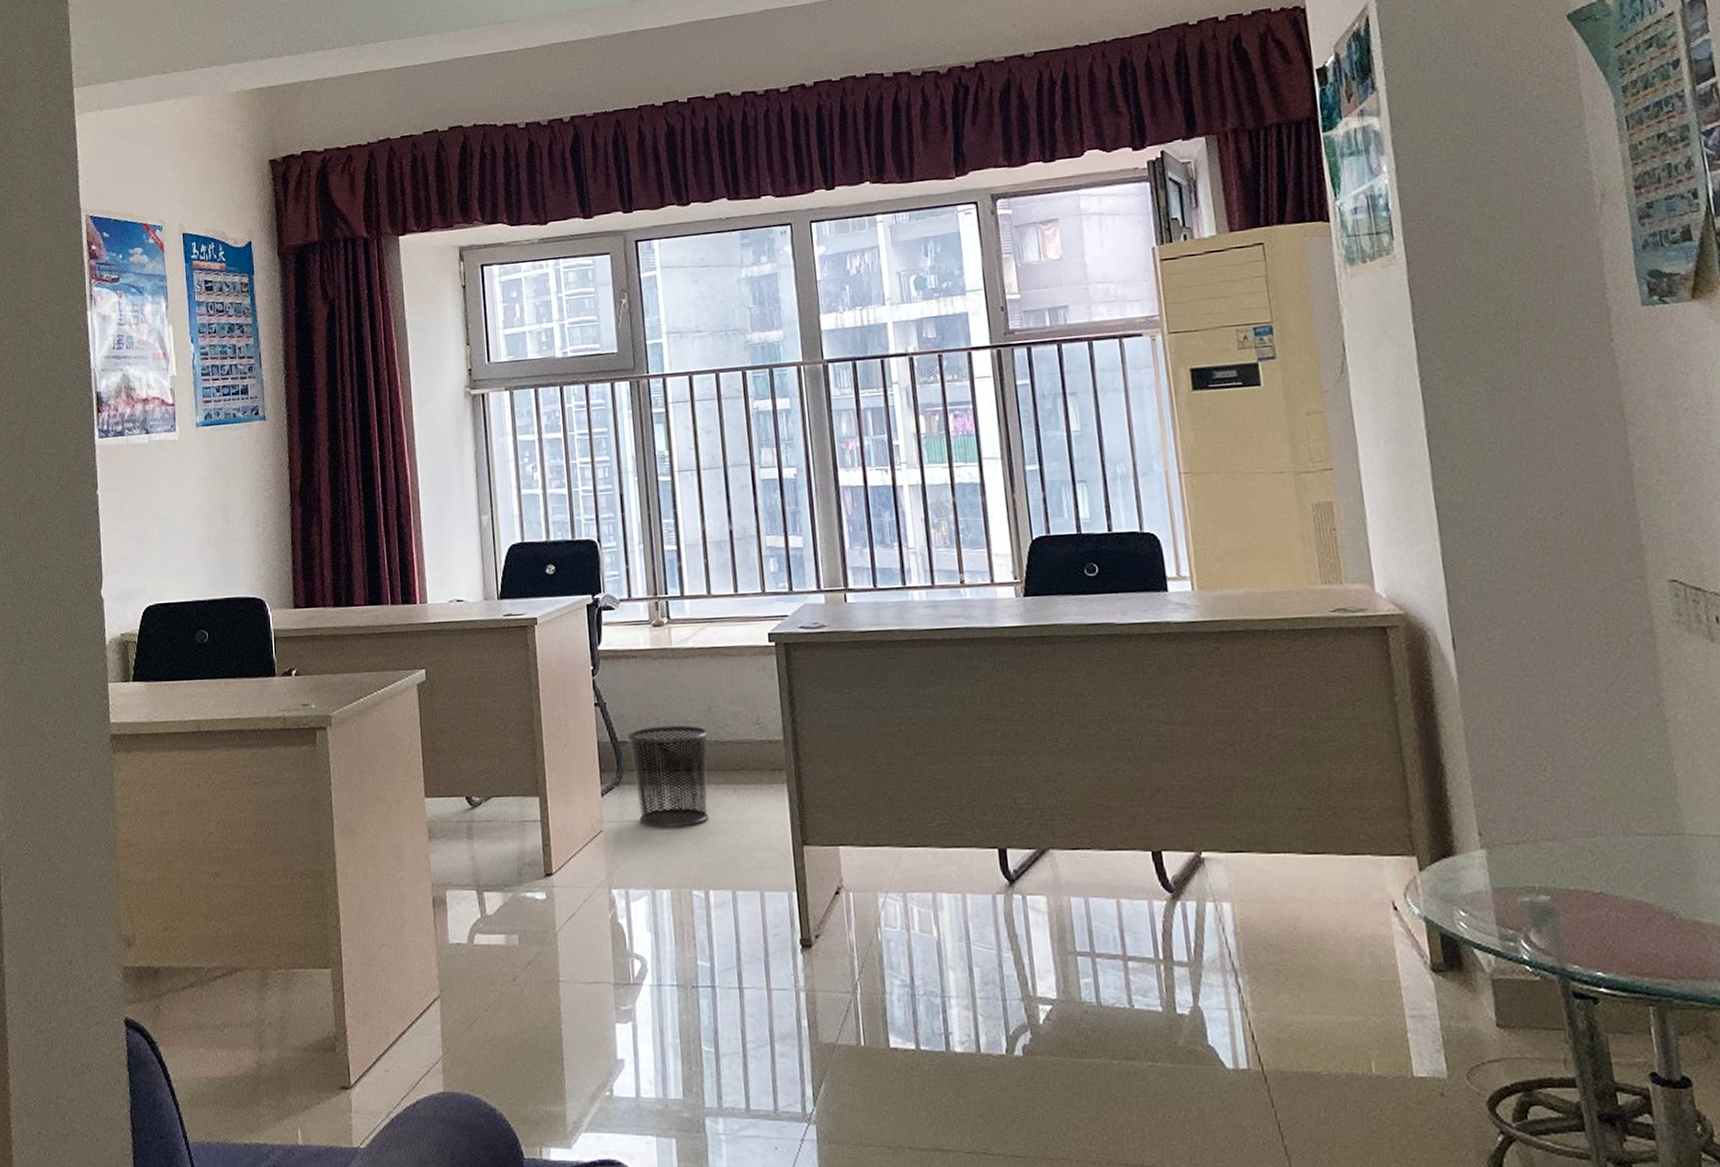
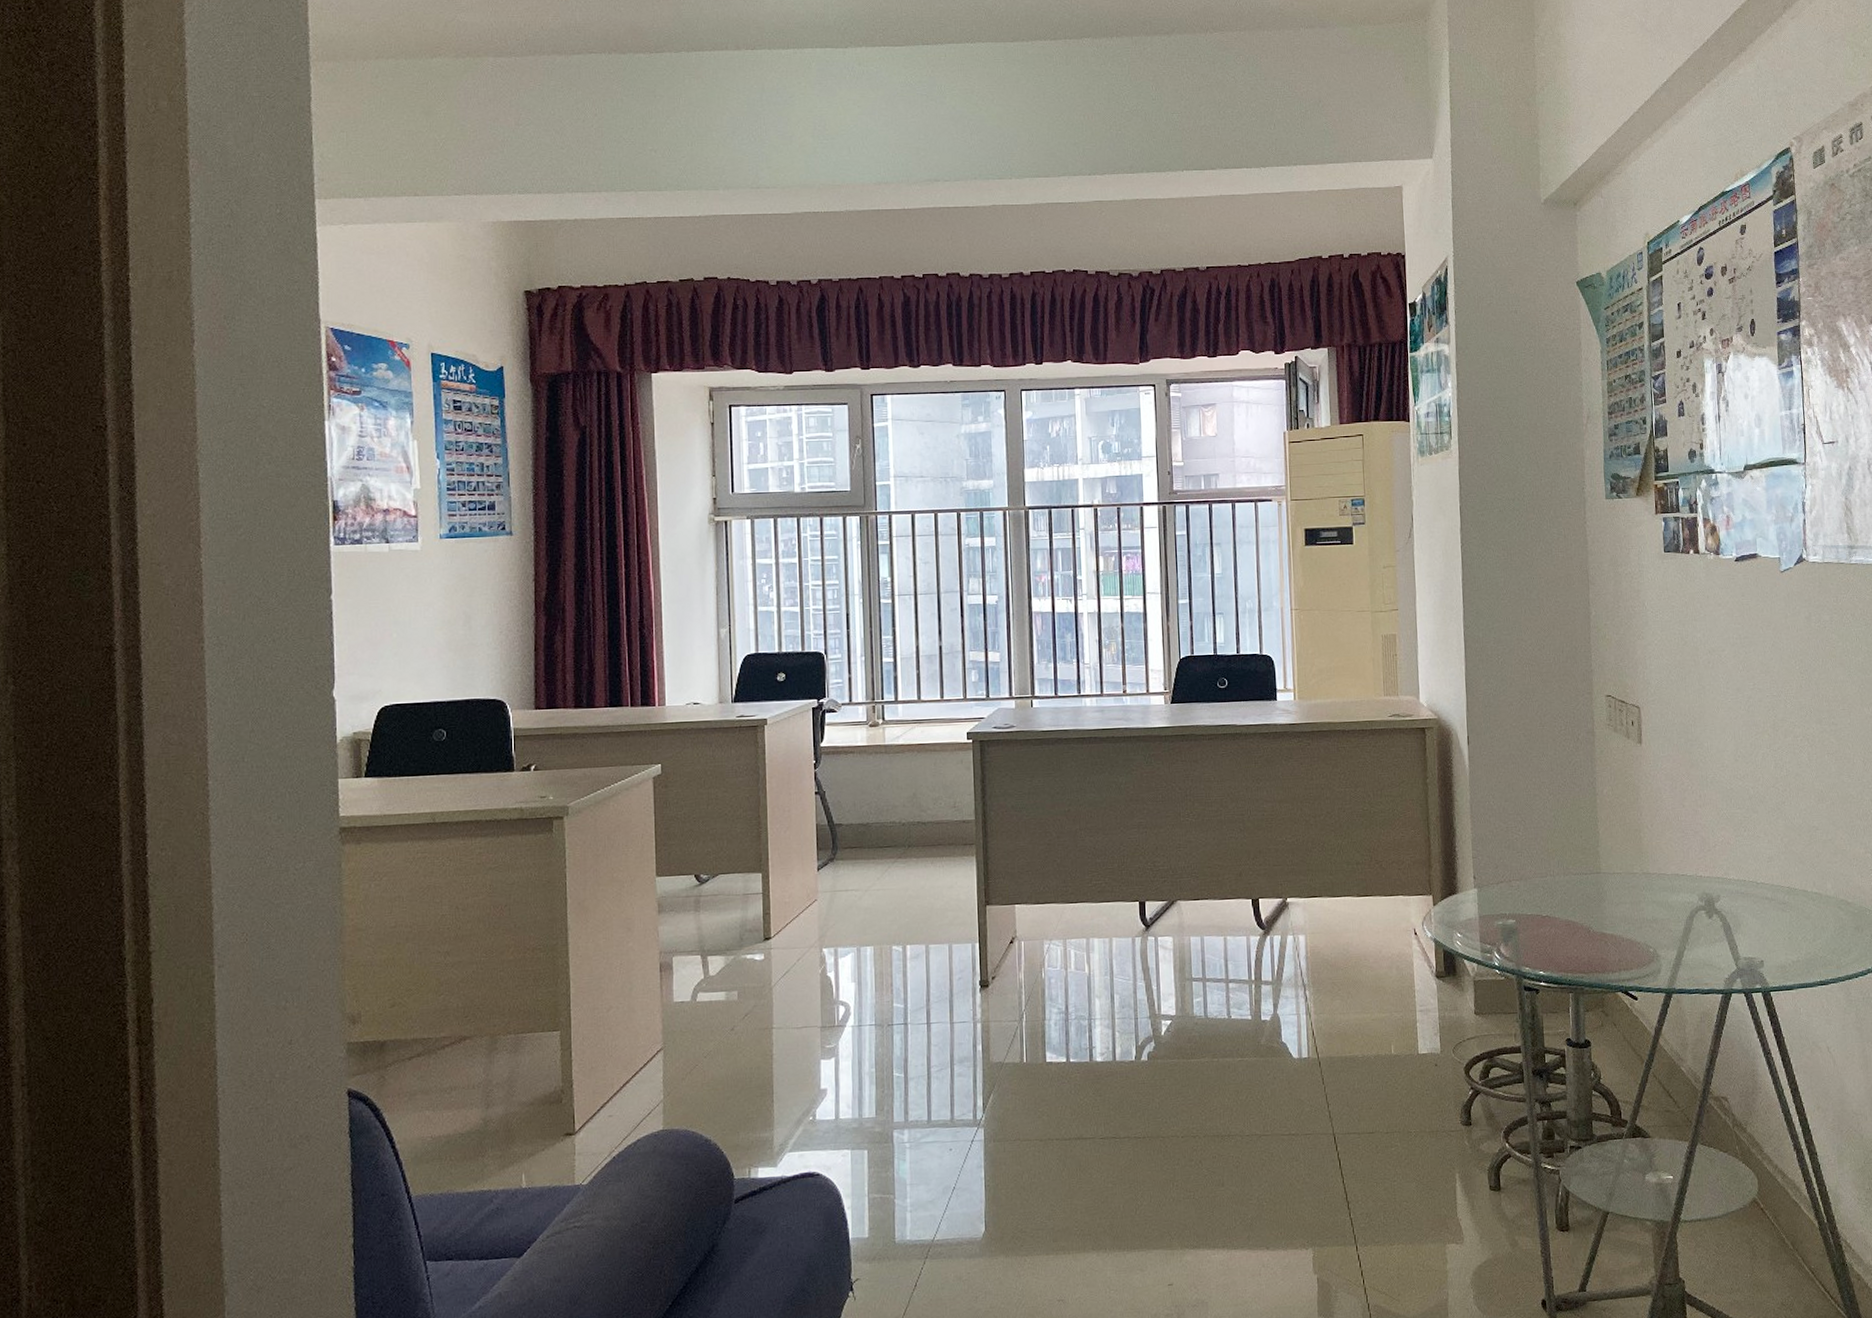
waste bin: present [628,725,710,828] -> none [843,809,913,895]

